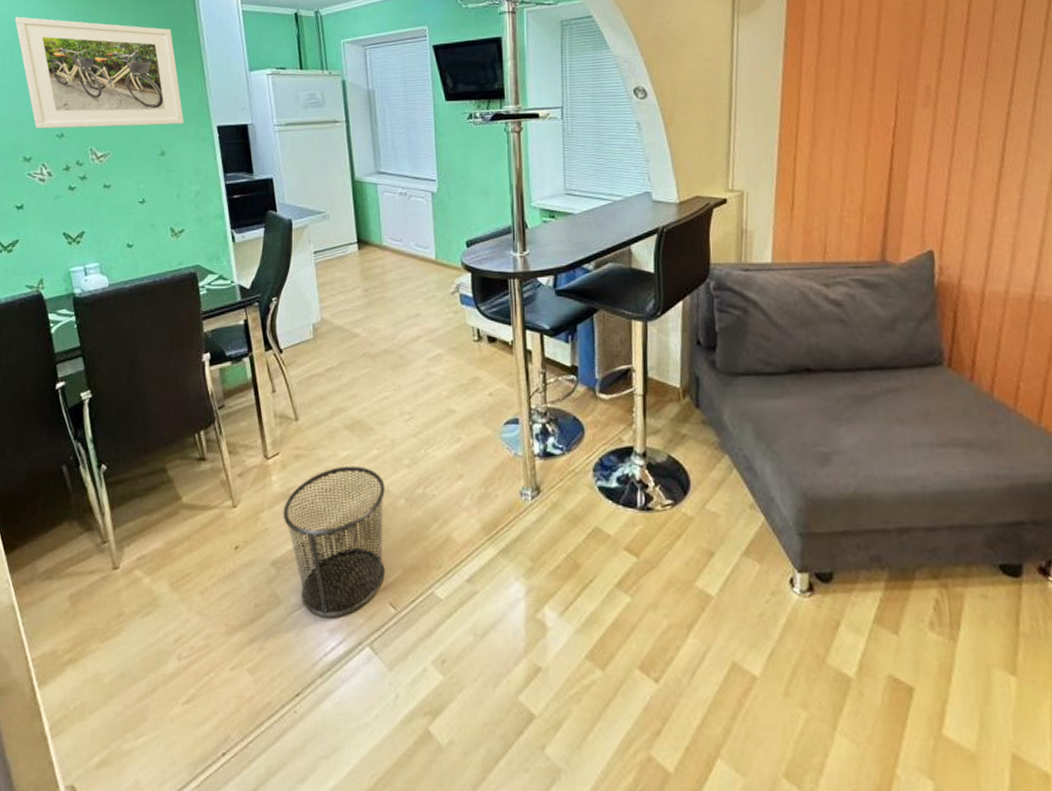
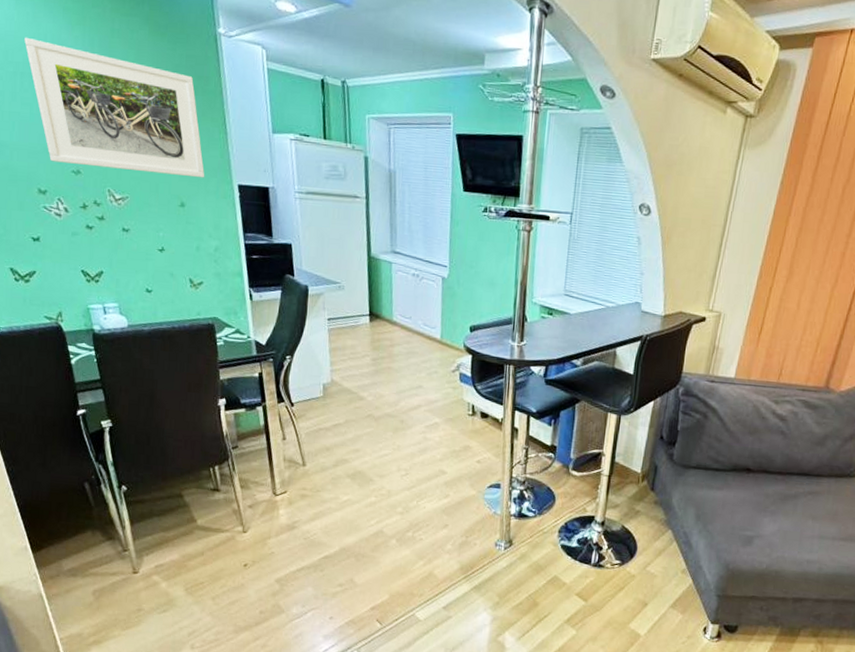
waste bin: present [283,466,385,617] -> none [288,508,380,627]

